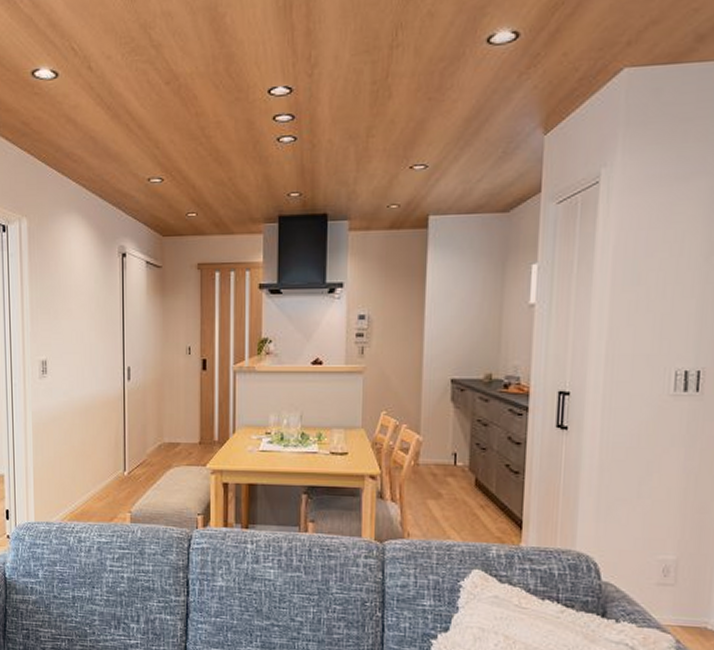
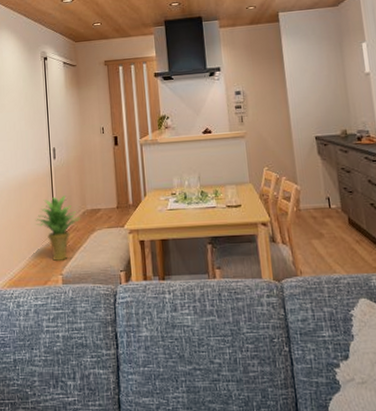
potted plant: none [103,424,156,497] -> present [36,196,81,261]

